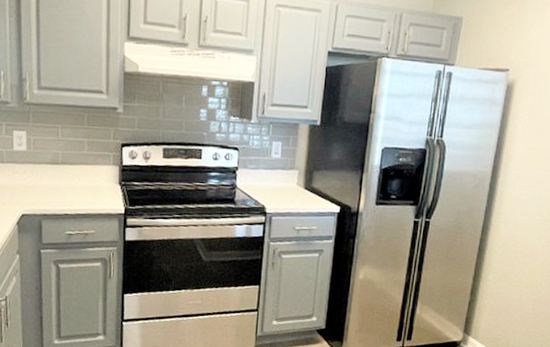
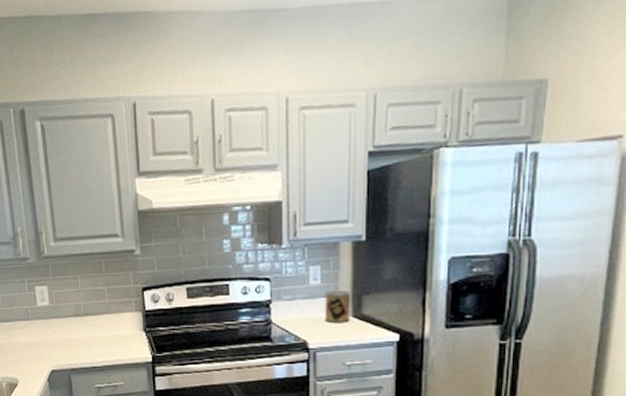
tin can: none [282,164,305,194] -> present [325,290,351,324]

